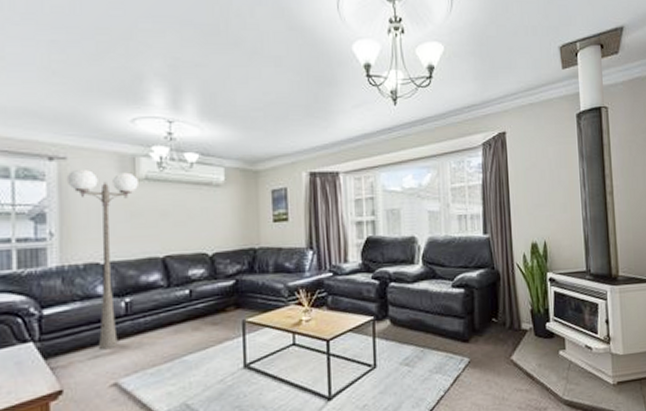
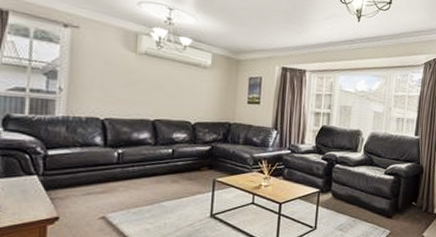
floor lamp: present [66,168,138,351] -> none [77,37,139,189]

